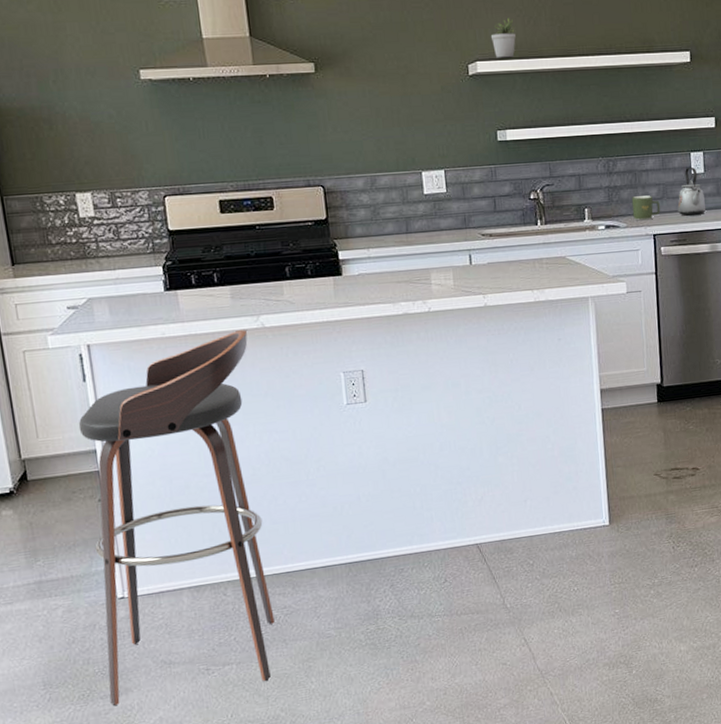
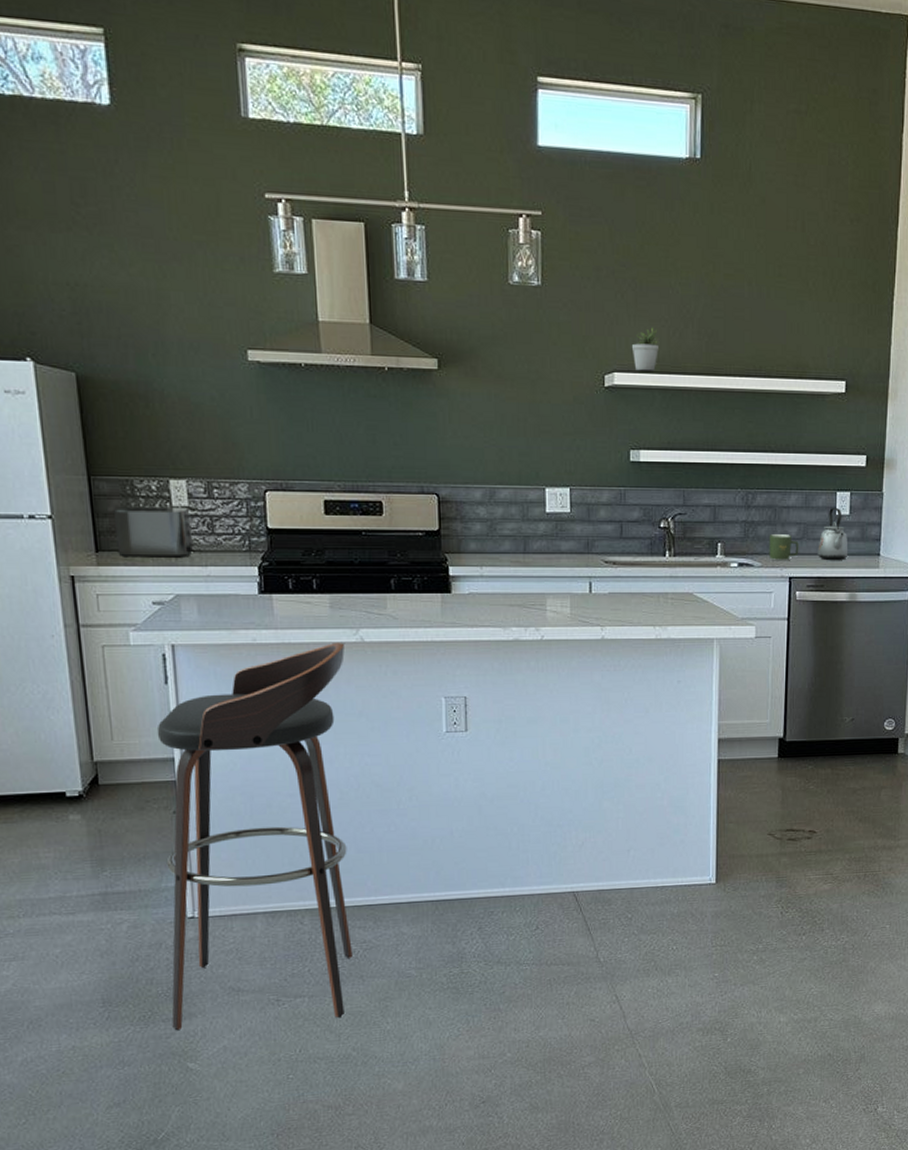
toaster: none [25,217,102,268] -> present [113,506,193,559]

